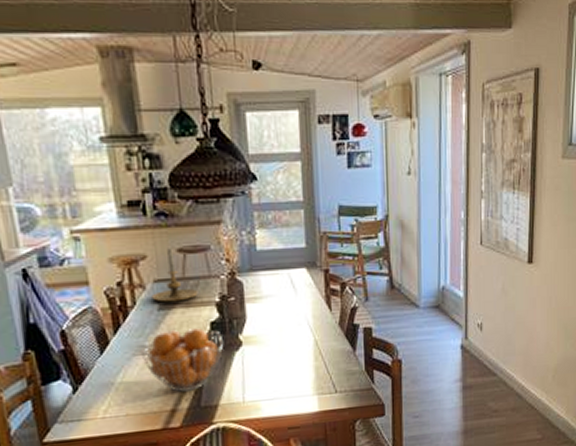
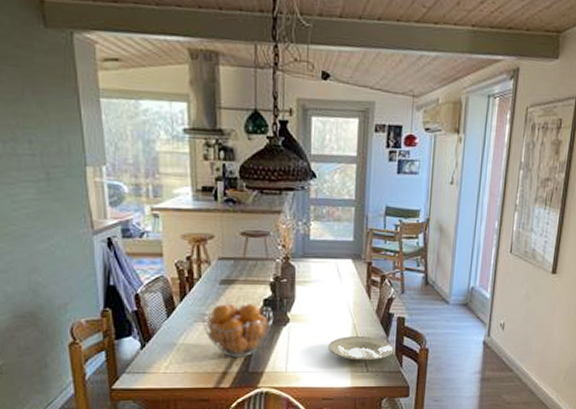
candle holder: present [151,248,199,303] -> none [215,231,256,278]
plate: none [288,352,363,382] -> present [327,336,394,361]

